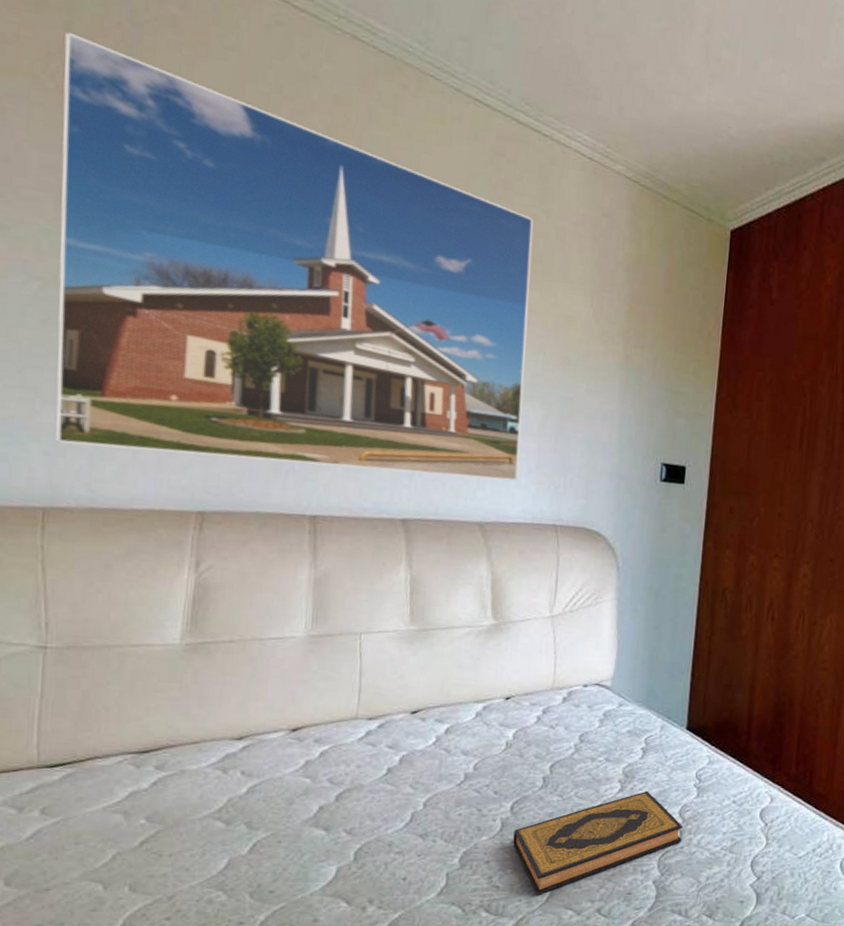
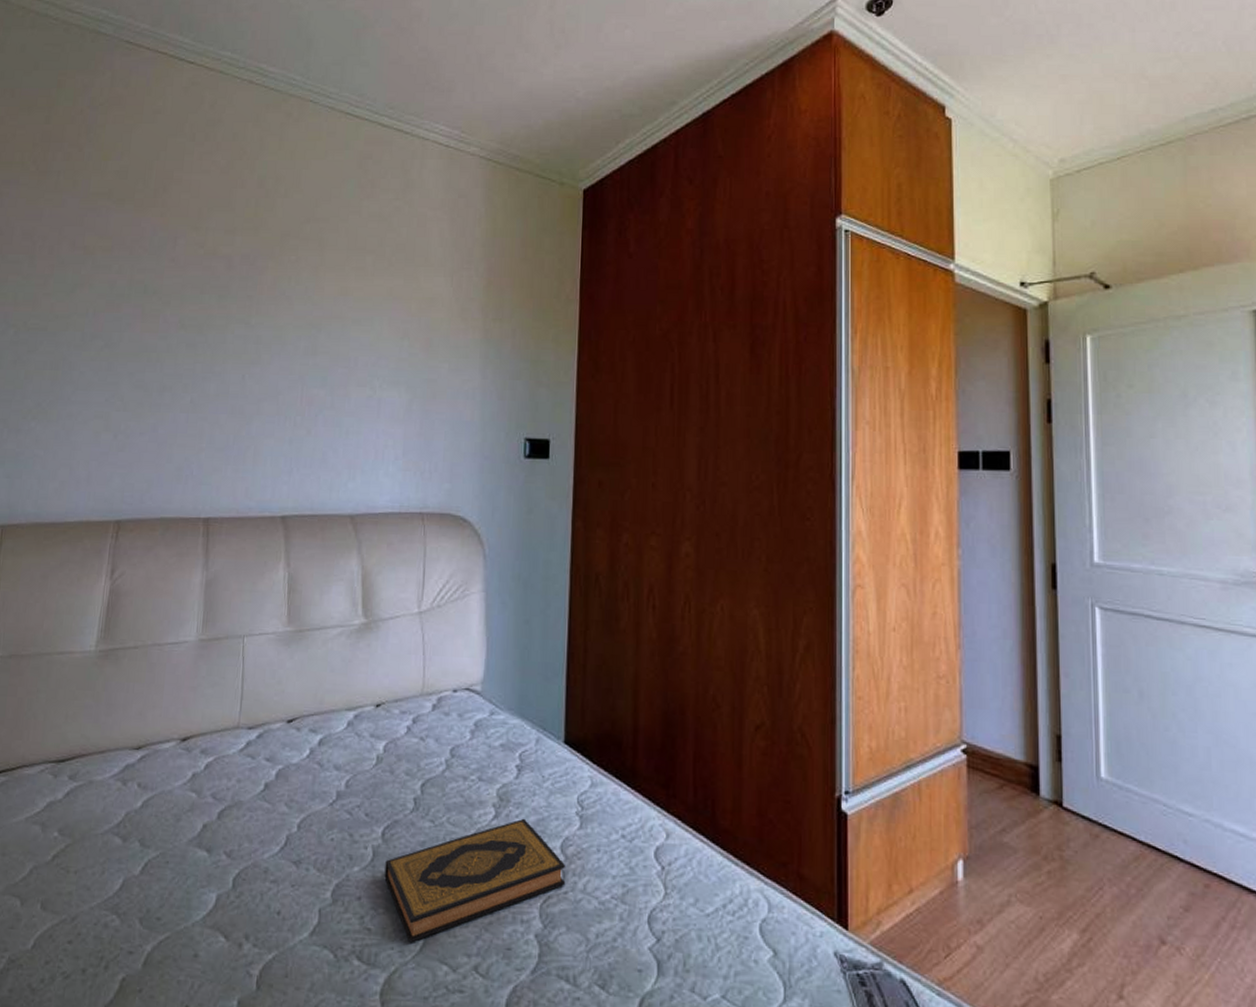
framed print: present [56,31,533,481] -> none [15,125,397,470]

